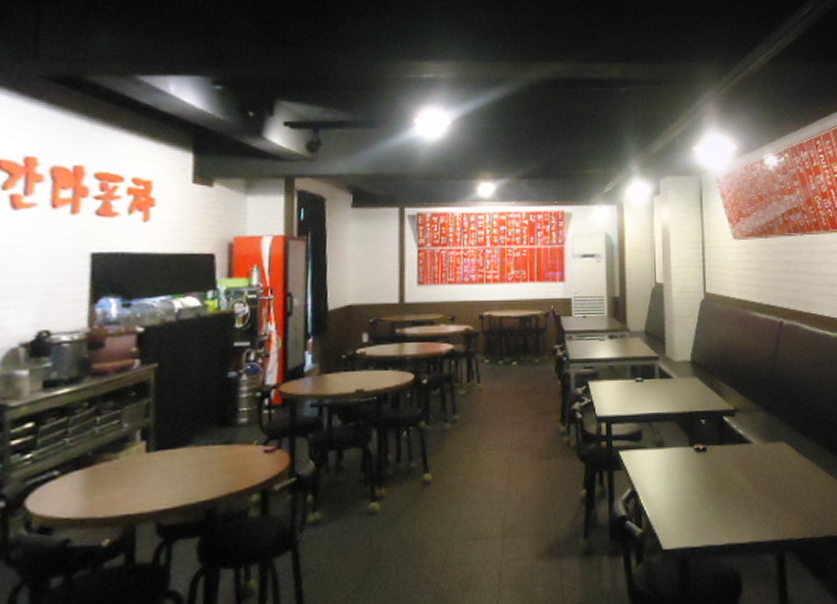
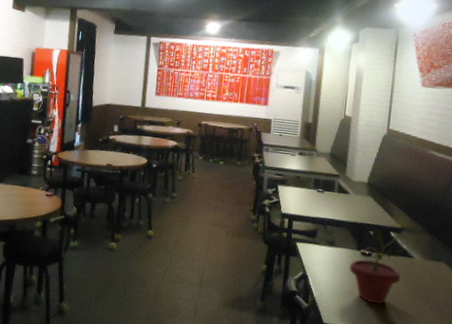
potted plant: none [683,410,742,509] -> present [348,224,405,304]

